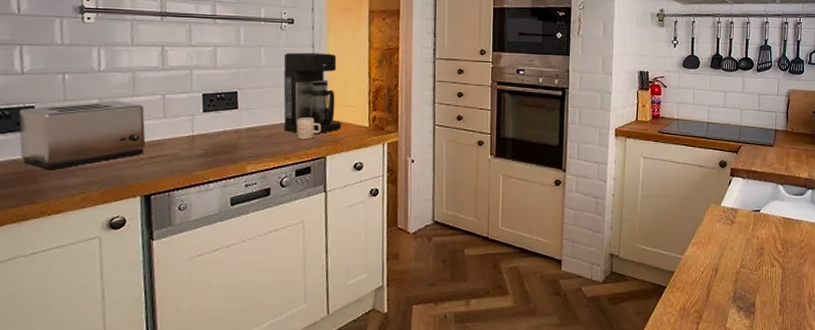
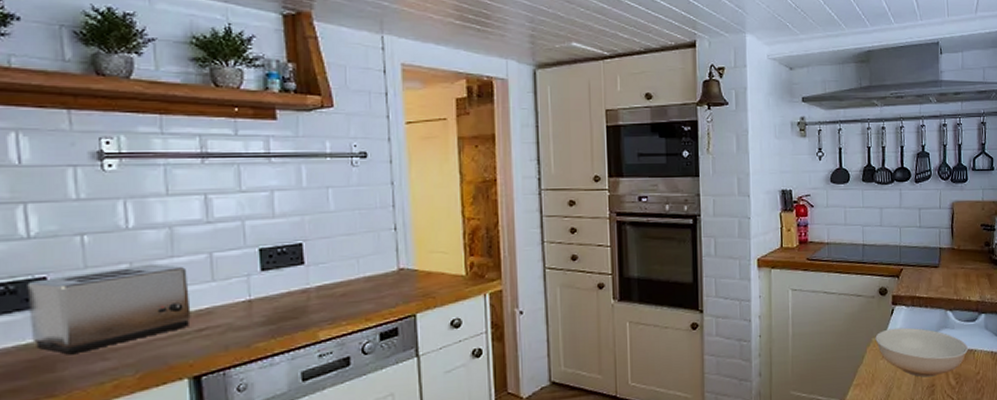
coffee maker: present [283,52,341,135] -> none [357,191,432,289]
mug: present [296,117,322,140] -> none [378,269,409,296]
bowl: none [713,197,795,241] -> present [875,327,968,378]

